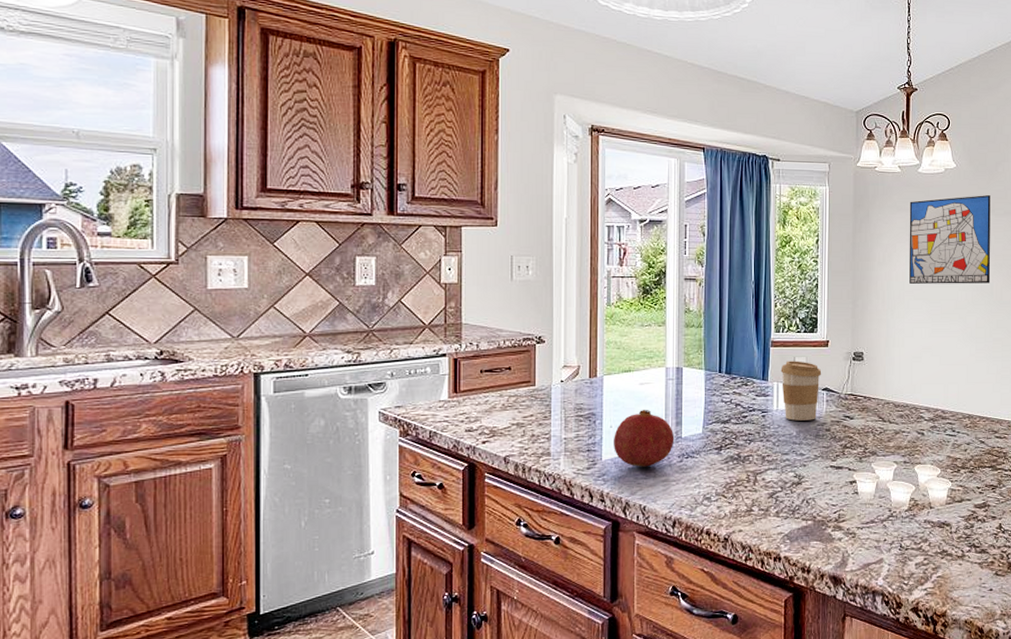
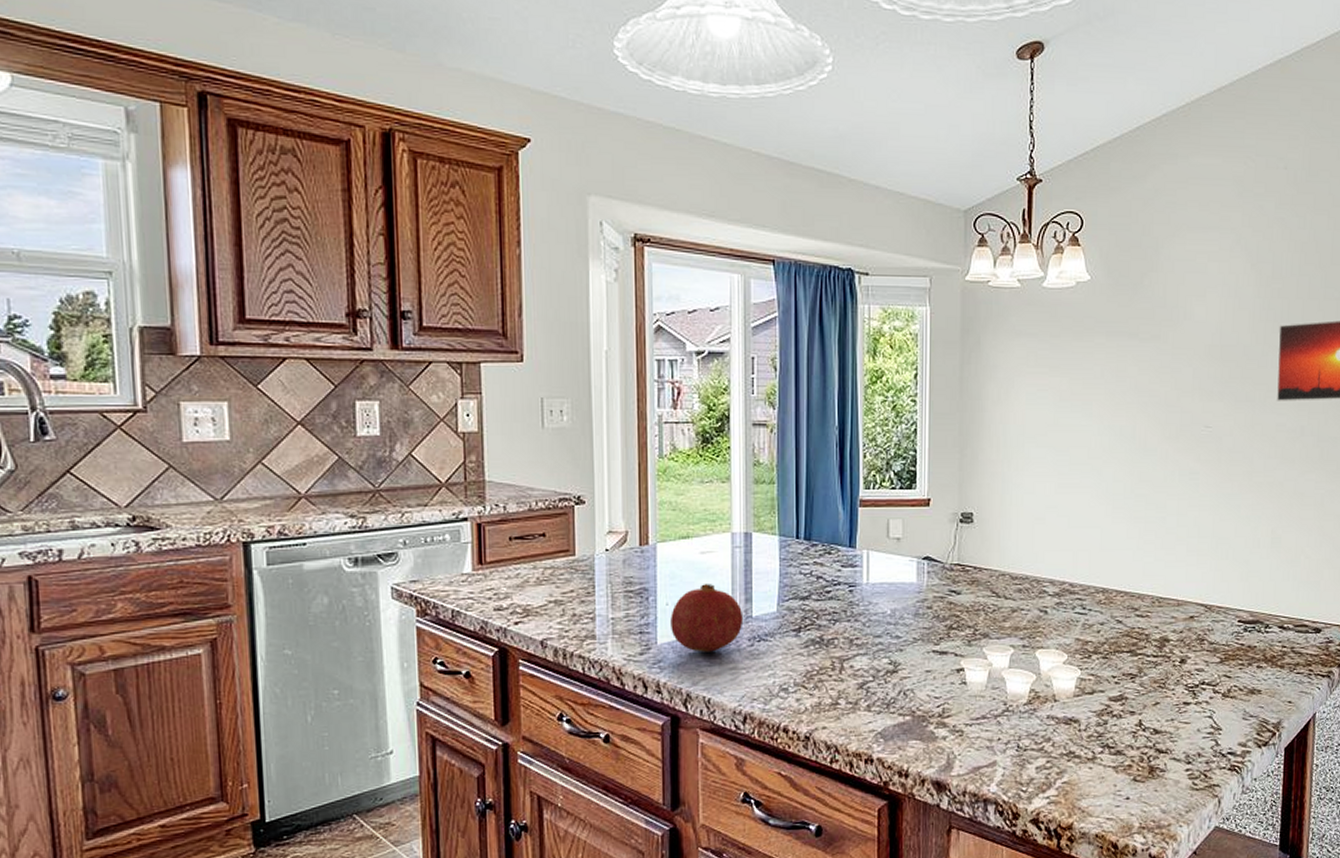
coffee cup: present [780,361,822,421] -> none [871,523,922,597]
wall art: present [909,195,991,284] -> none [1030,315,1134,428]

